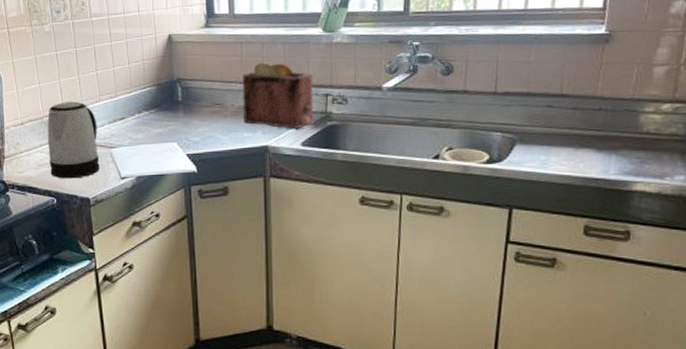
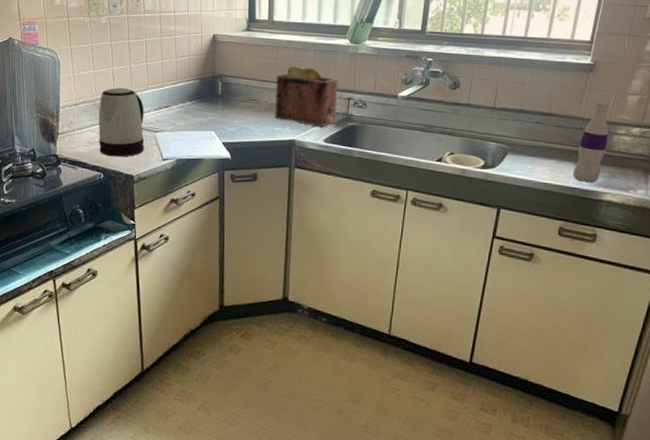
bottle: none [595,75,634,171] -> present [573,101,610,182]

